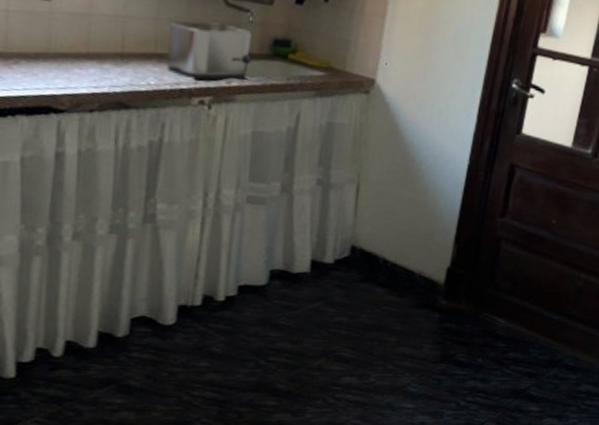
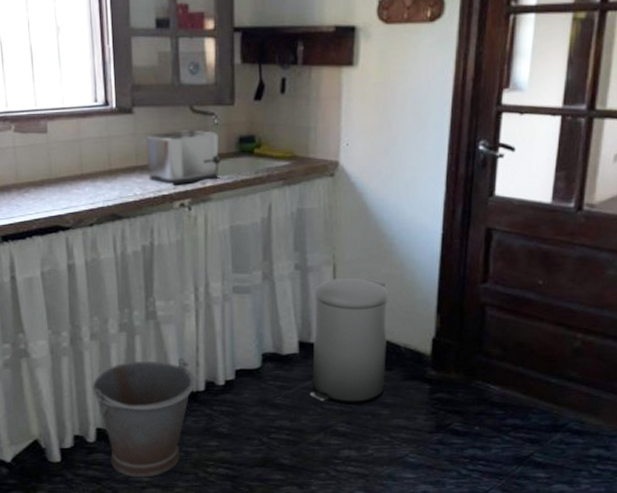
bucket: none [66,267,193,400] -> present [92,357,197,478]
pedal bin: none [316,197,411,330] -> present [309,277,390,405]

